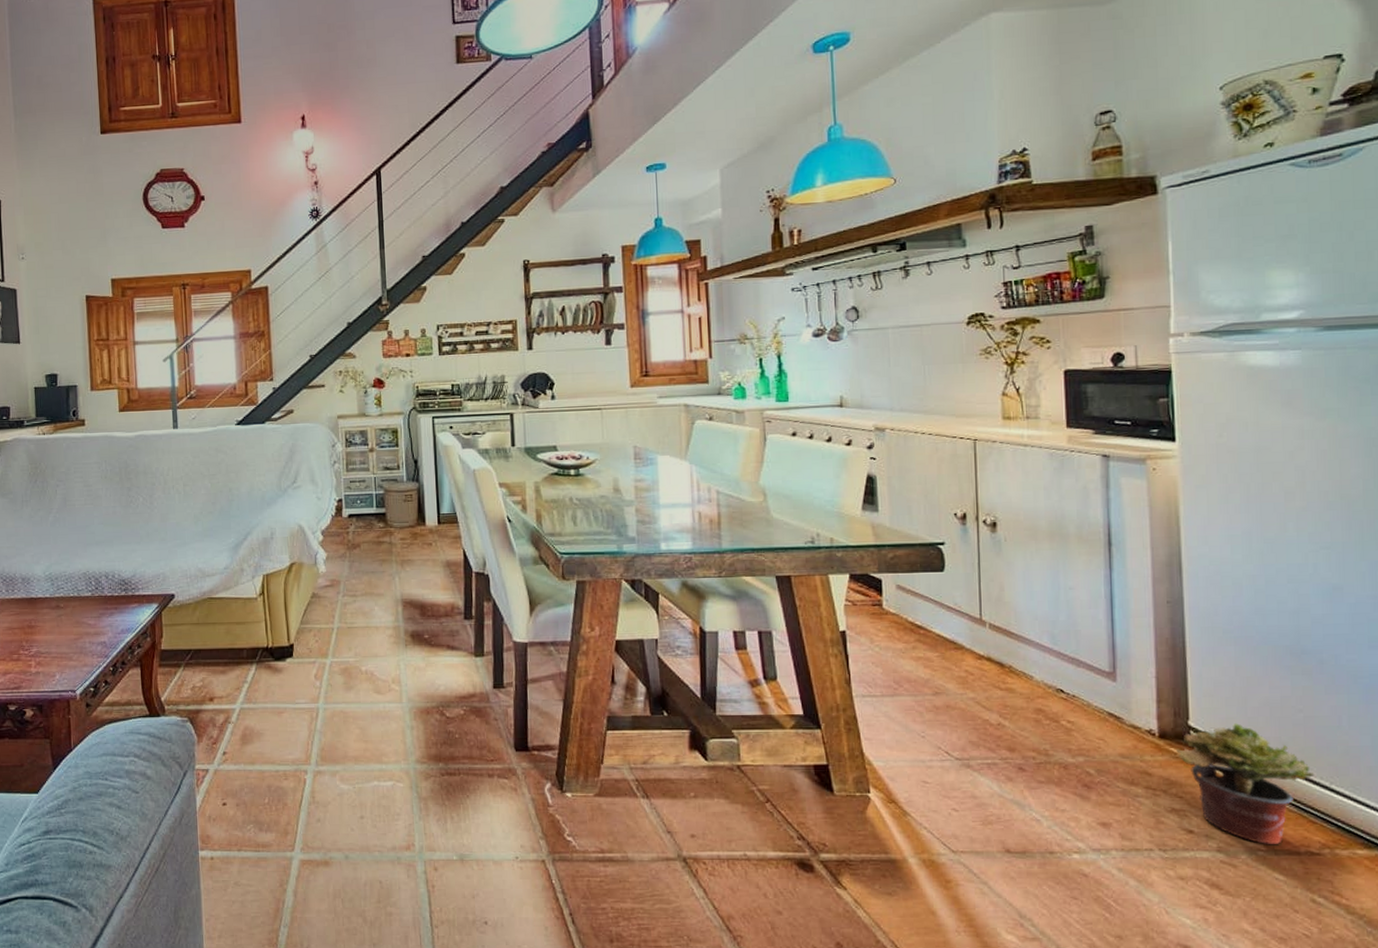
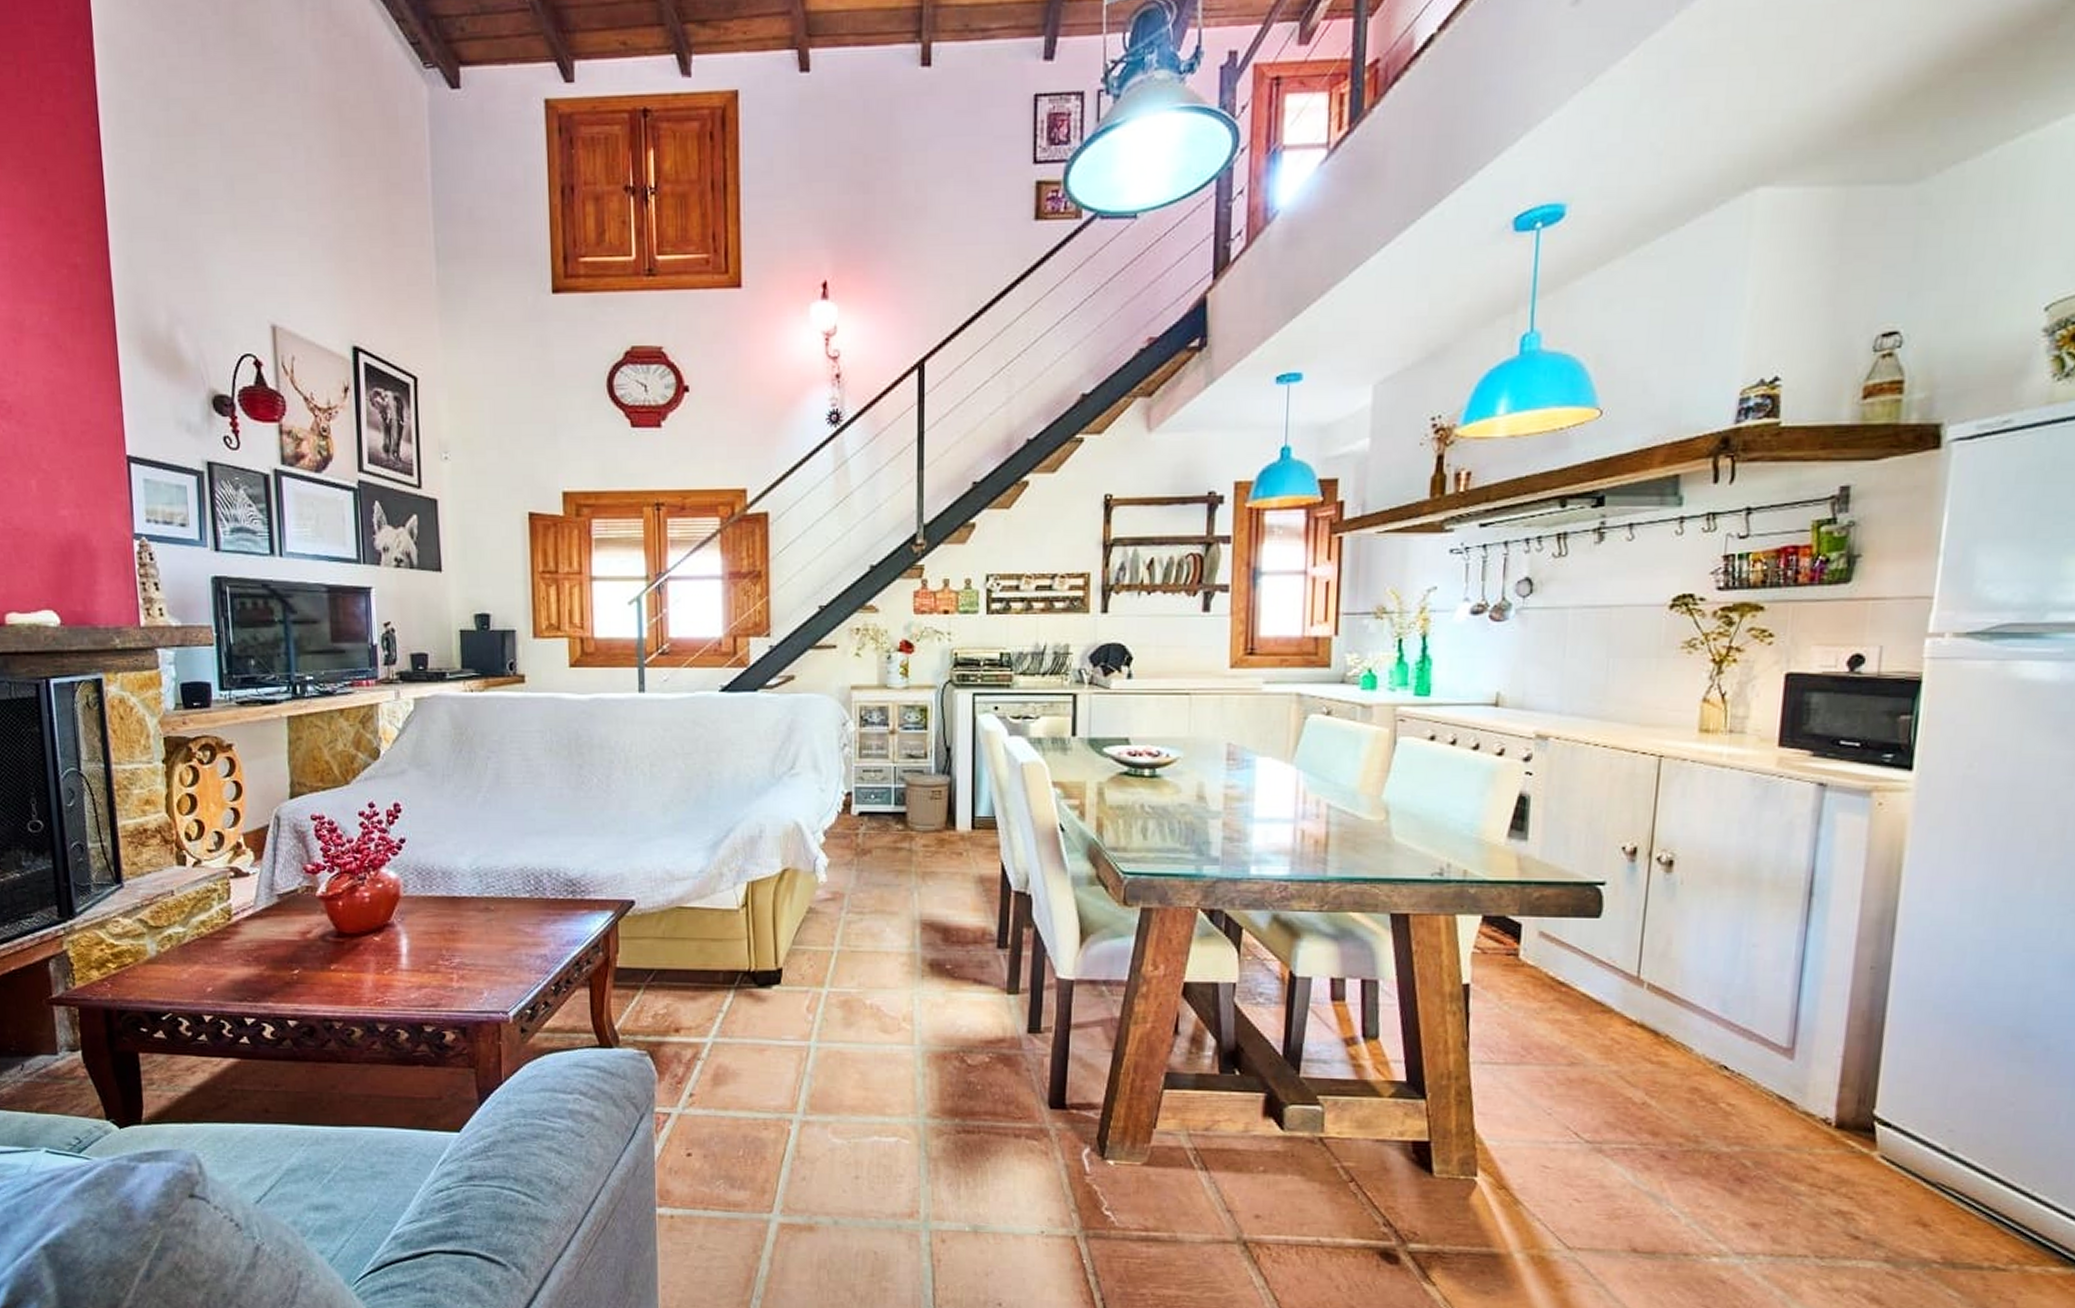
potted plant: present [1176,723,1315,844] -> none [1854,1115,2016,1256]

